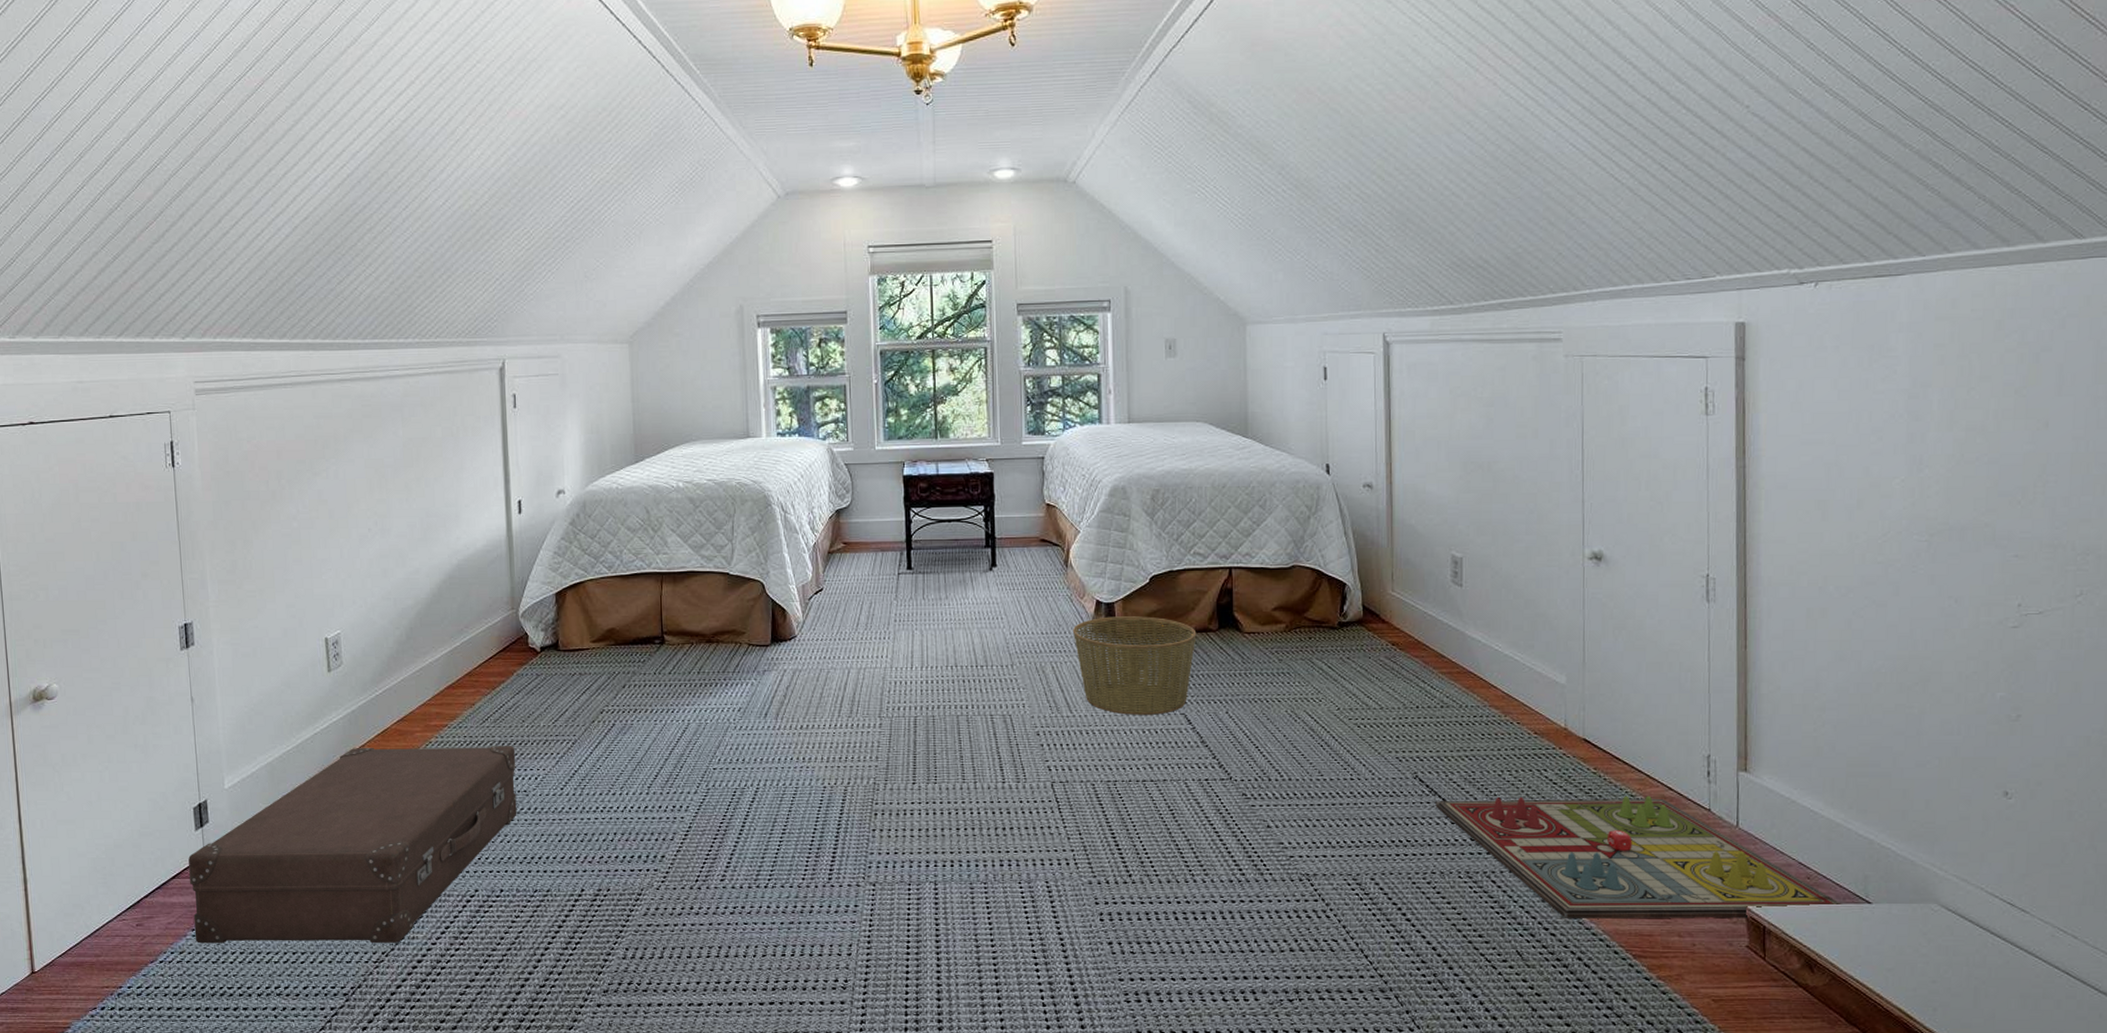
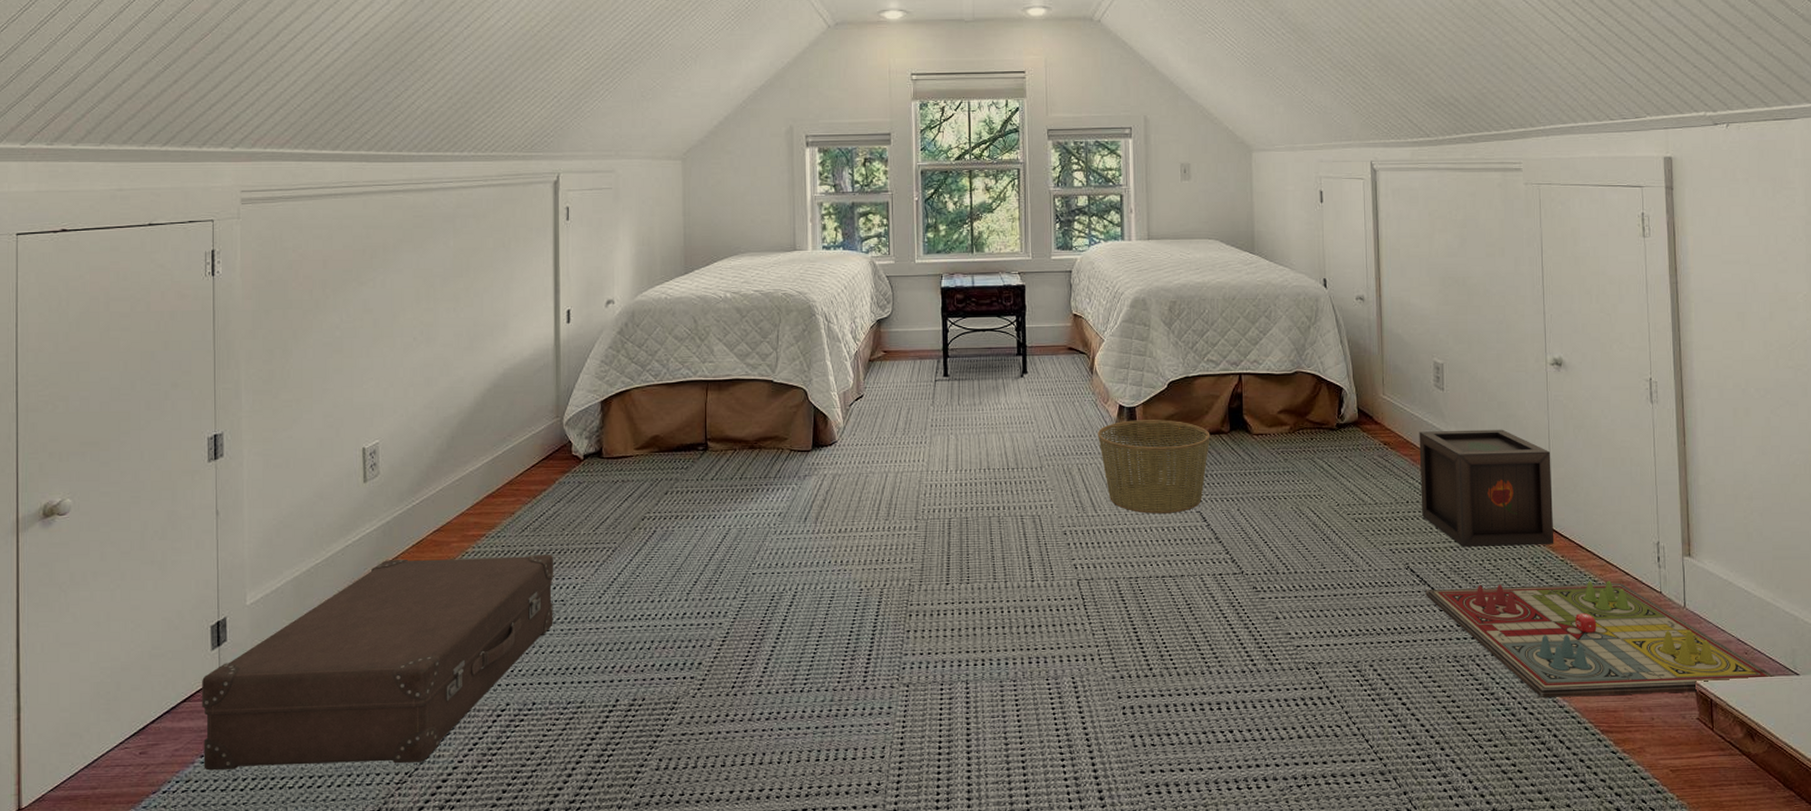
wooden crate: none [1432,629,1586,756] -> present [1419,429,1554,547]

